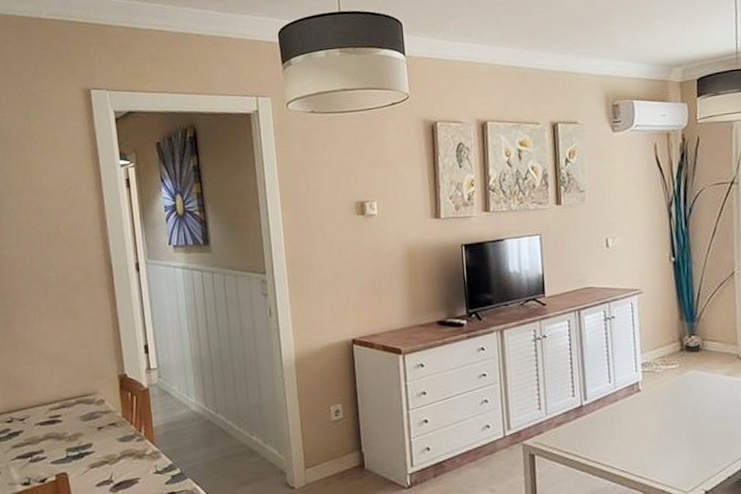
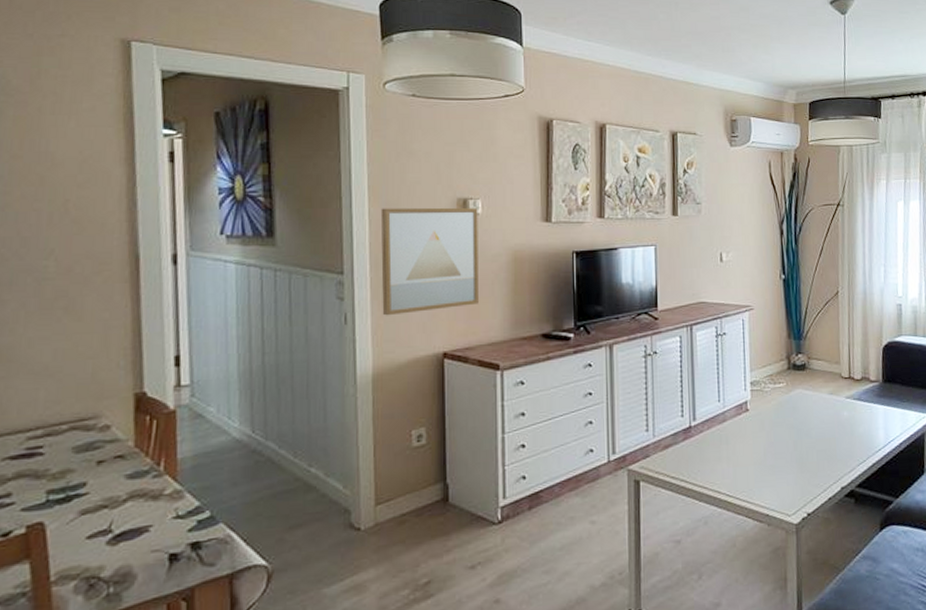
wall art: none [292,210,380,309] -> present [380,207,478,316]

